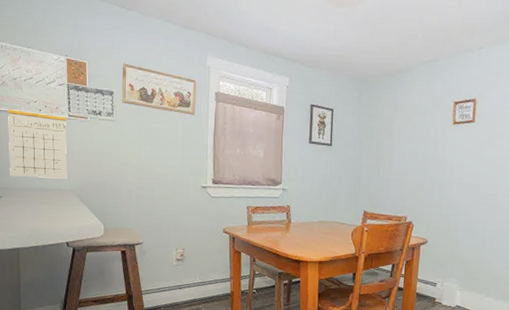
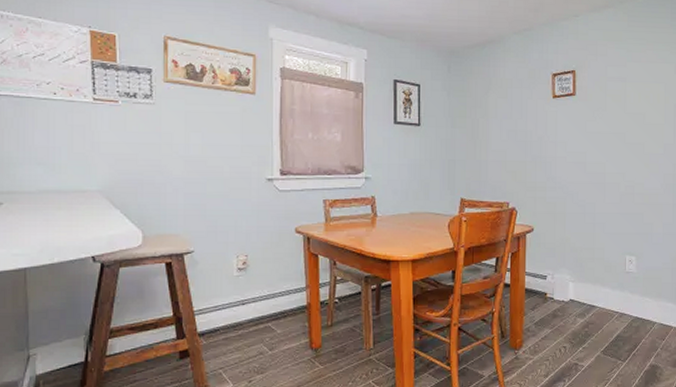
calendar: present [7,98,67,179] -> none [9,79,92,178]

